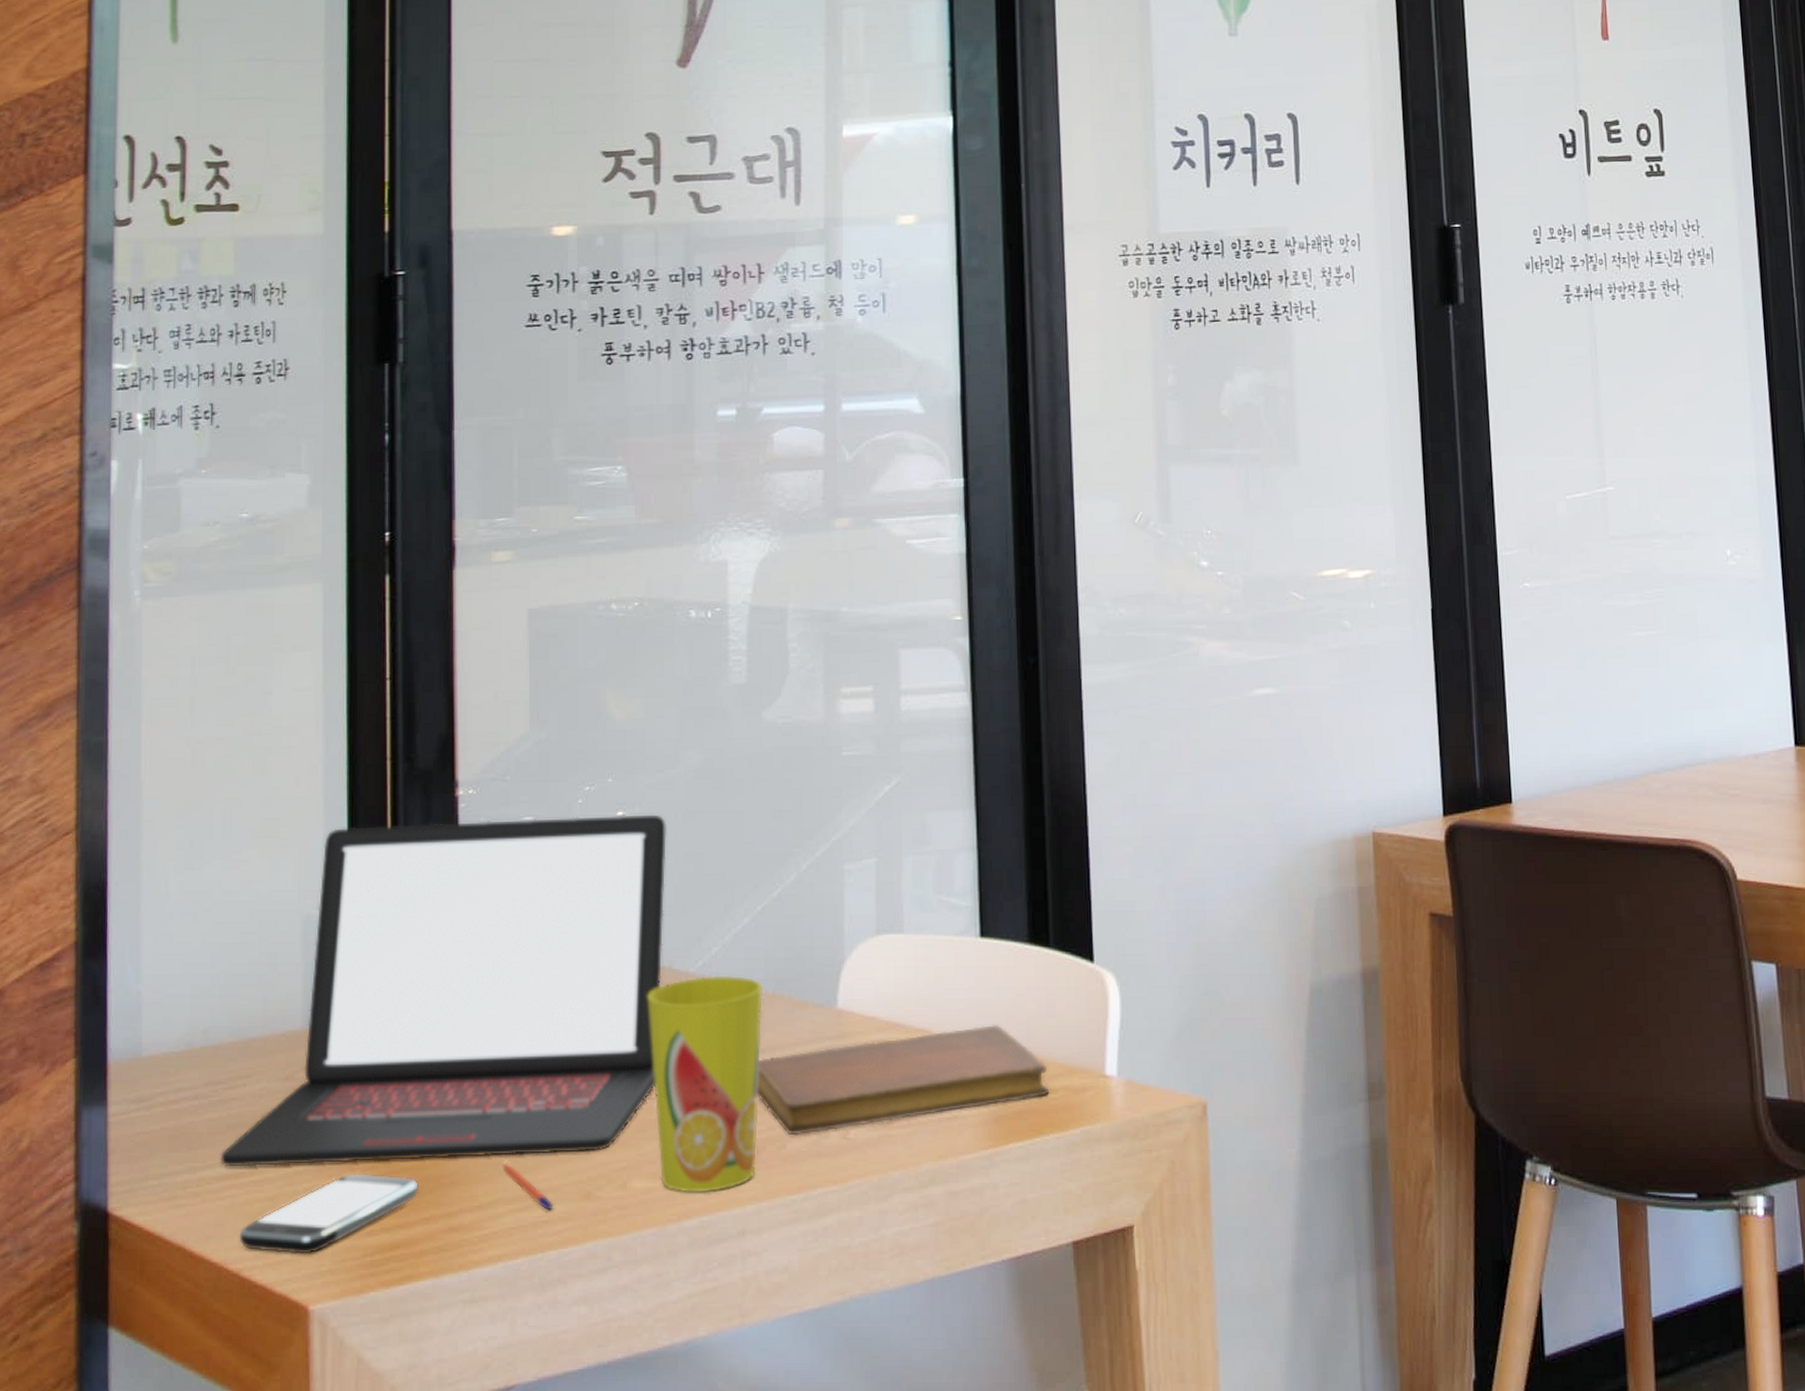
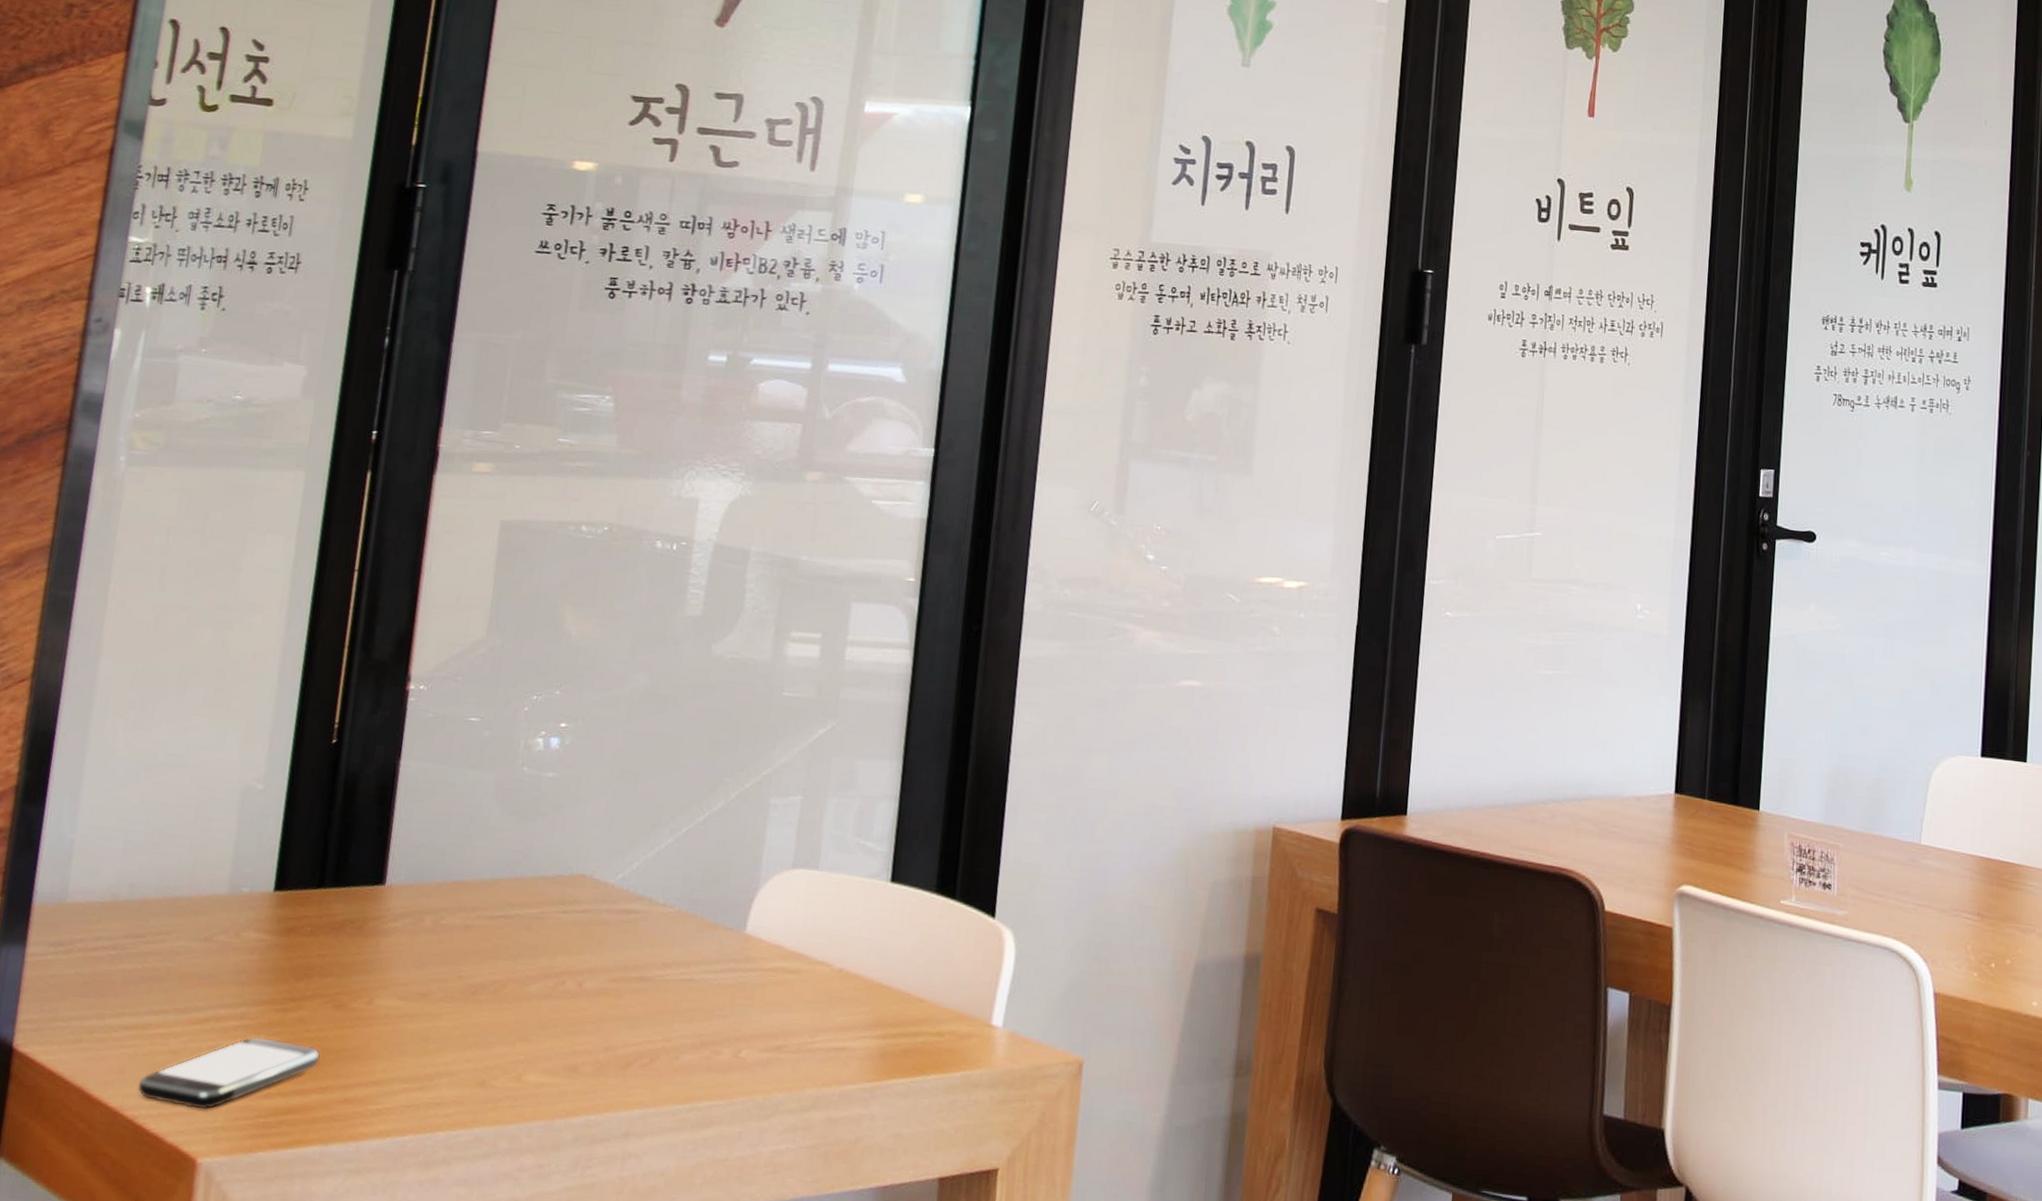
laptop: present [220,814,666,1167] -> none [129,706,606,1042]
pen: present [502,1162,554,1211] -> none [403,1043,448,1094]
cup: present [647,975,764,1193] -> none [554,888,678,1094]
notebook: present [757,1024,1050,1136] -> none [658,965,938,1049]

